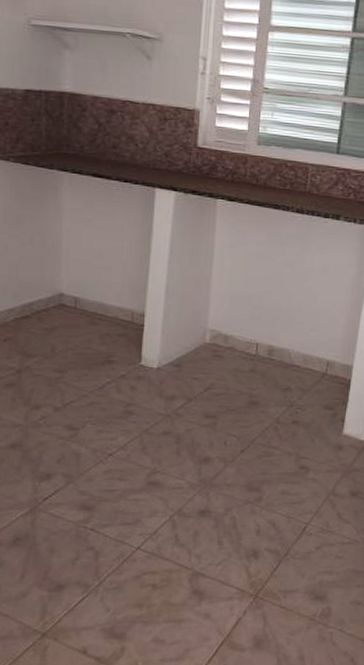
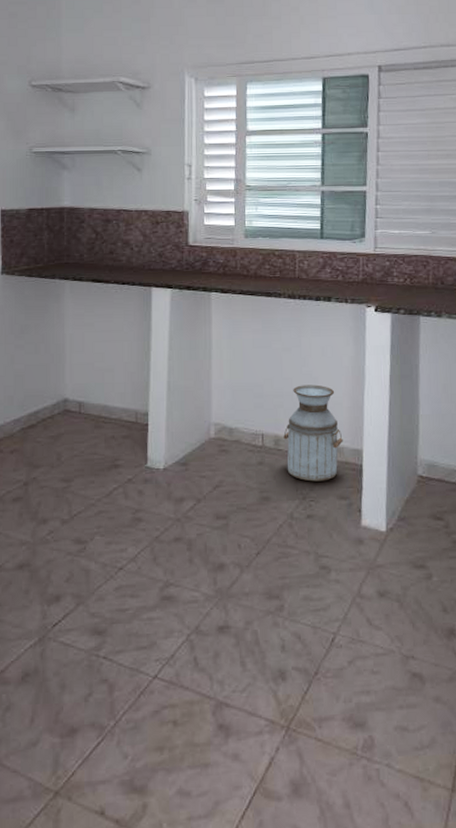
planter: none [277,300,335,392] -> present [283,384,343,482]

